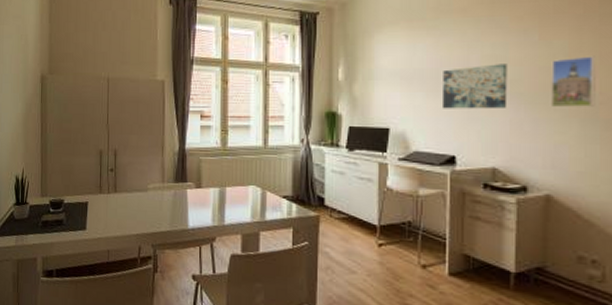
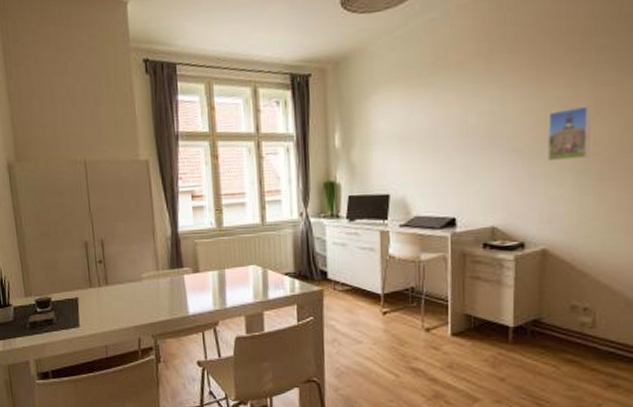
wall art: present [441,64,508,109] -> none [441,119,506,171]

